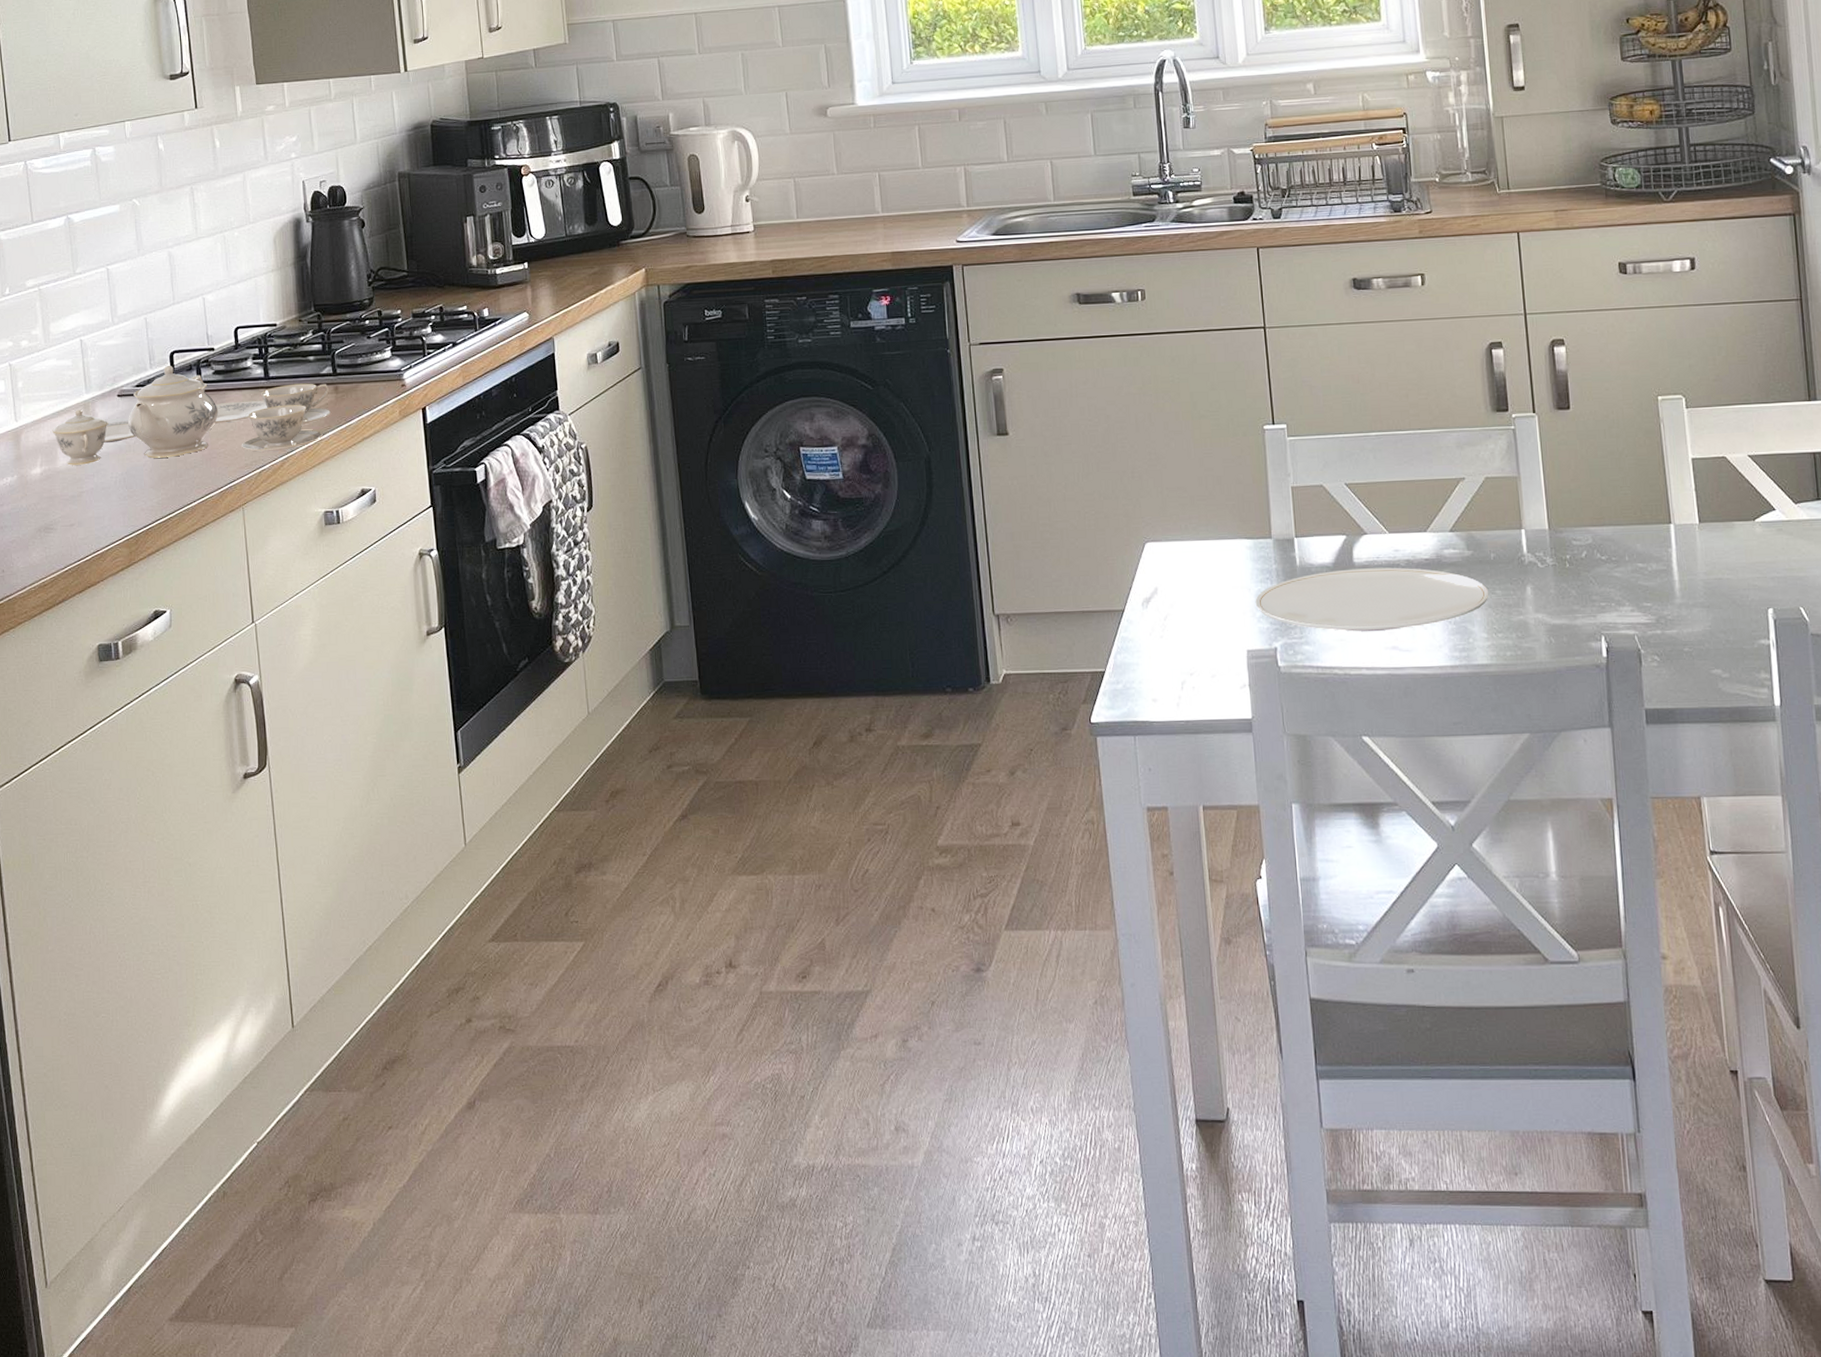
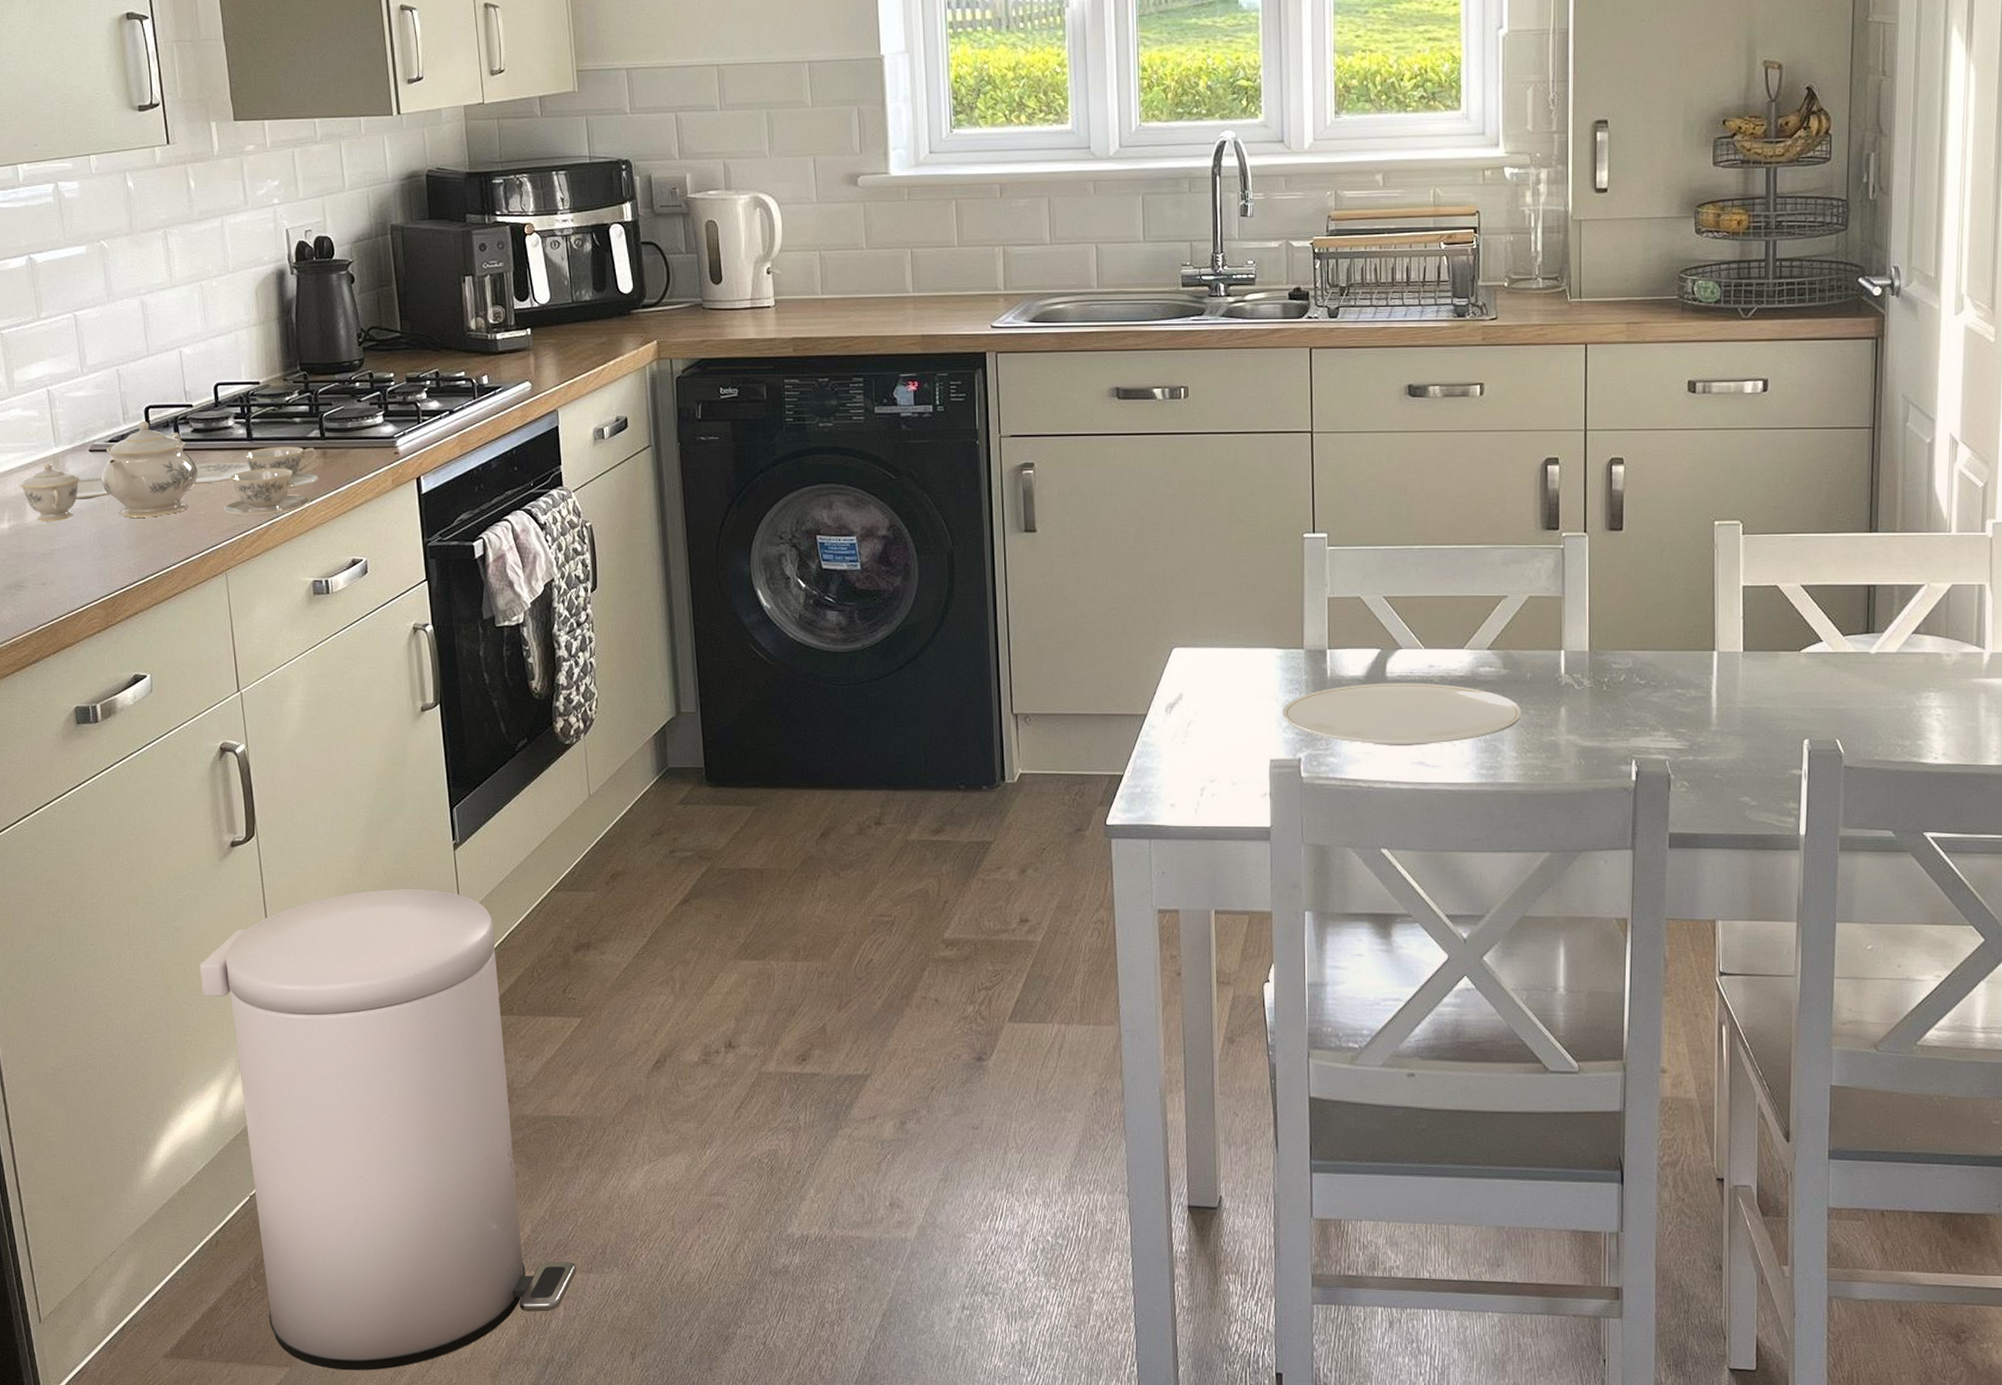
pedal bin: none [211,814,583,1329] -> present [199,888,577,1371]

